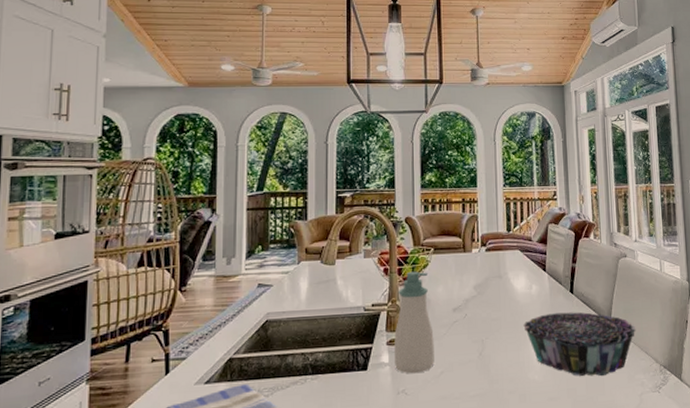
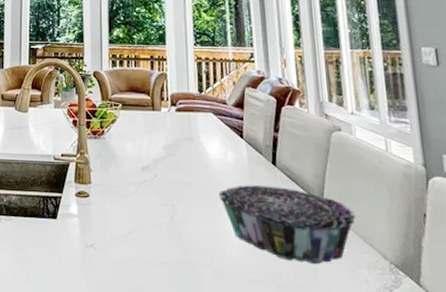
soap bottle: present [394,271,434,374] -> none [83,125,123,230]

